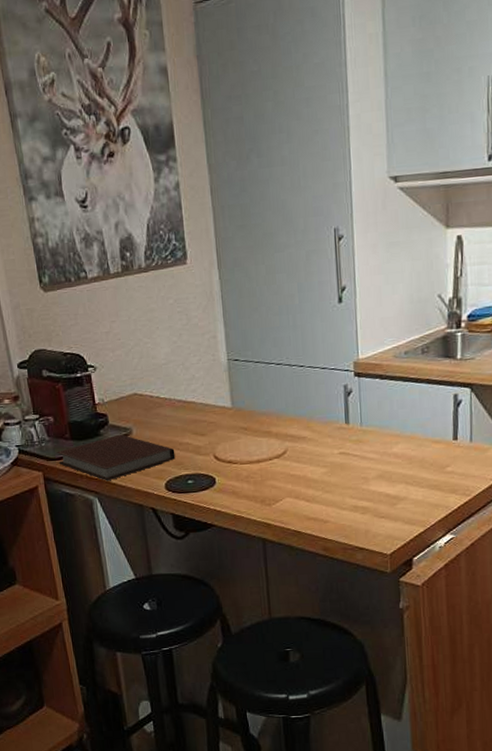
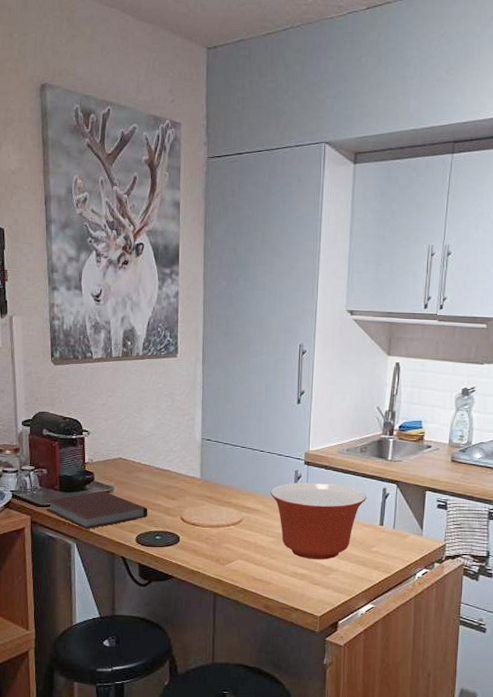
mixing bowl: none [316,395,434,489] -> present [270,482,366,560]

